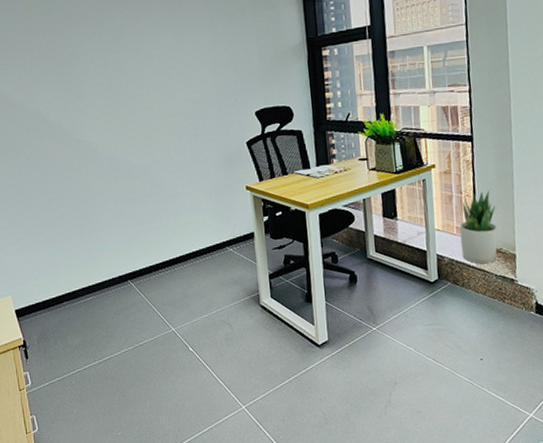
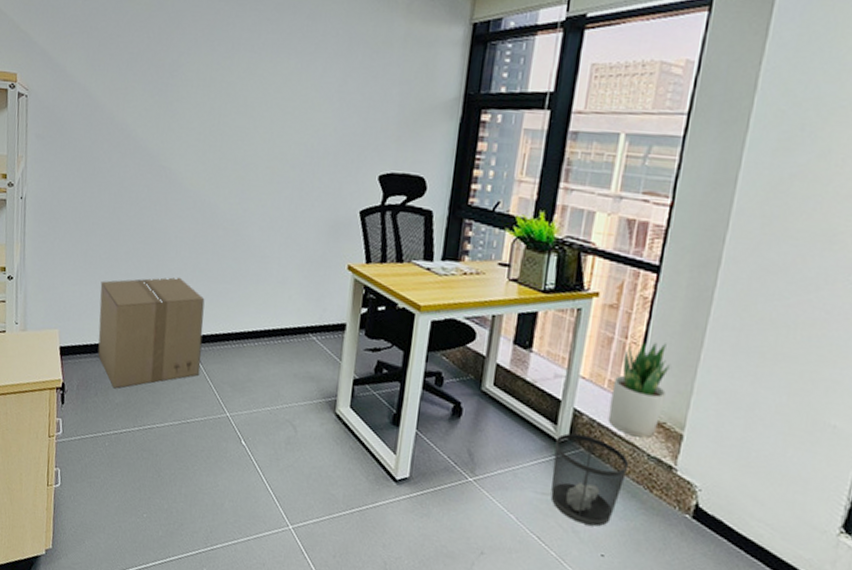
cardboard box: none [42,227,143,334] -> present [97,277,205,389]
waste bin: none [429,272,485,340] -> present [551,433,630,527]

